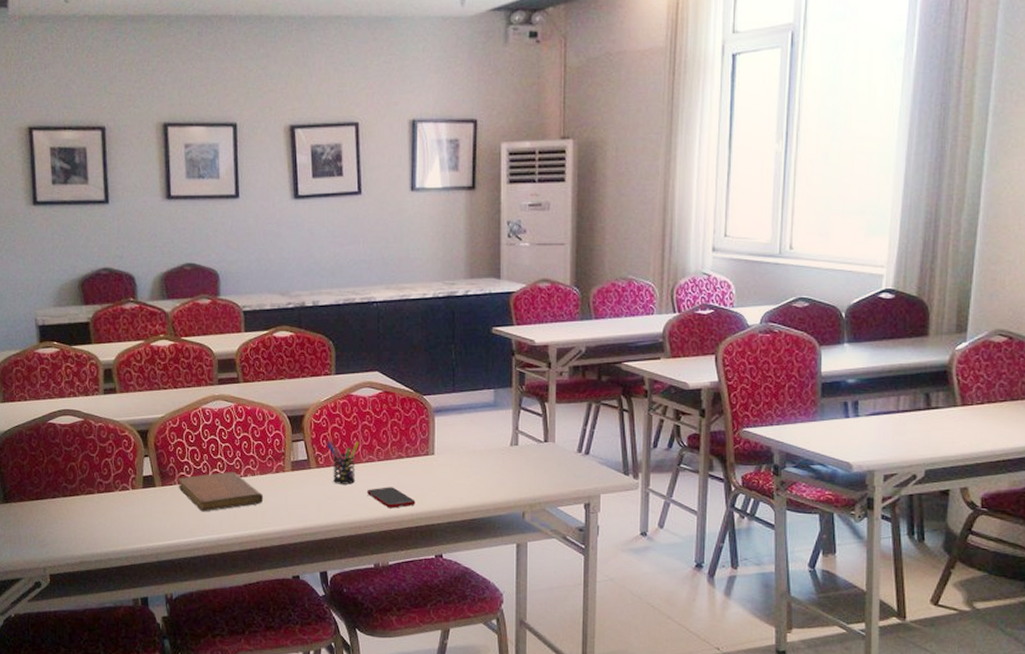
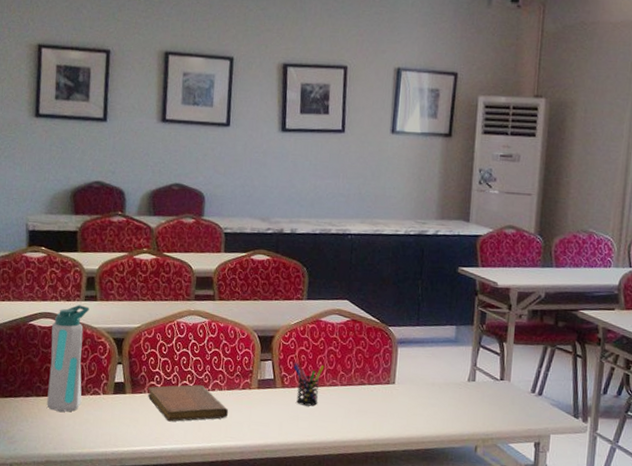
water bottle: none [73,399,111,511] -> present [47,305,90,413]
cell phone: present [367,487,416,508] -> none [328,411,374,433]

